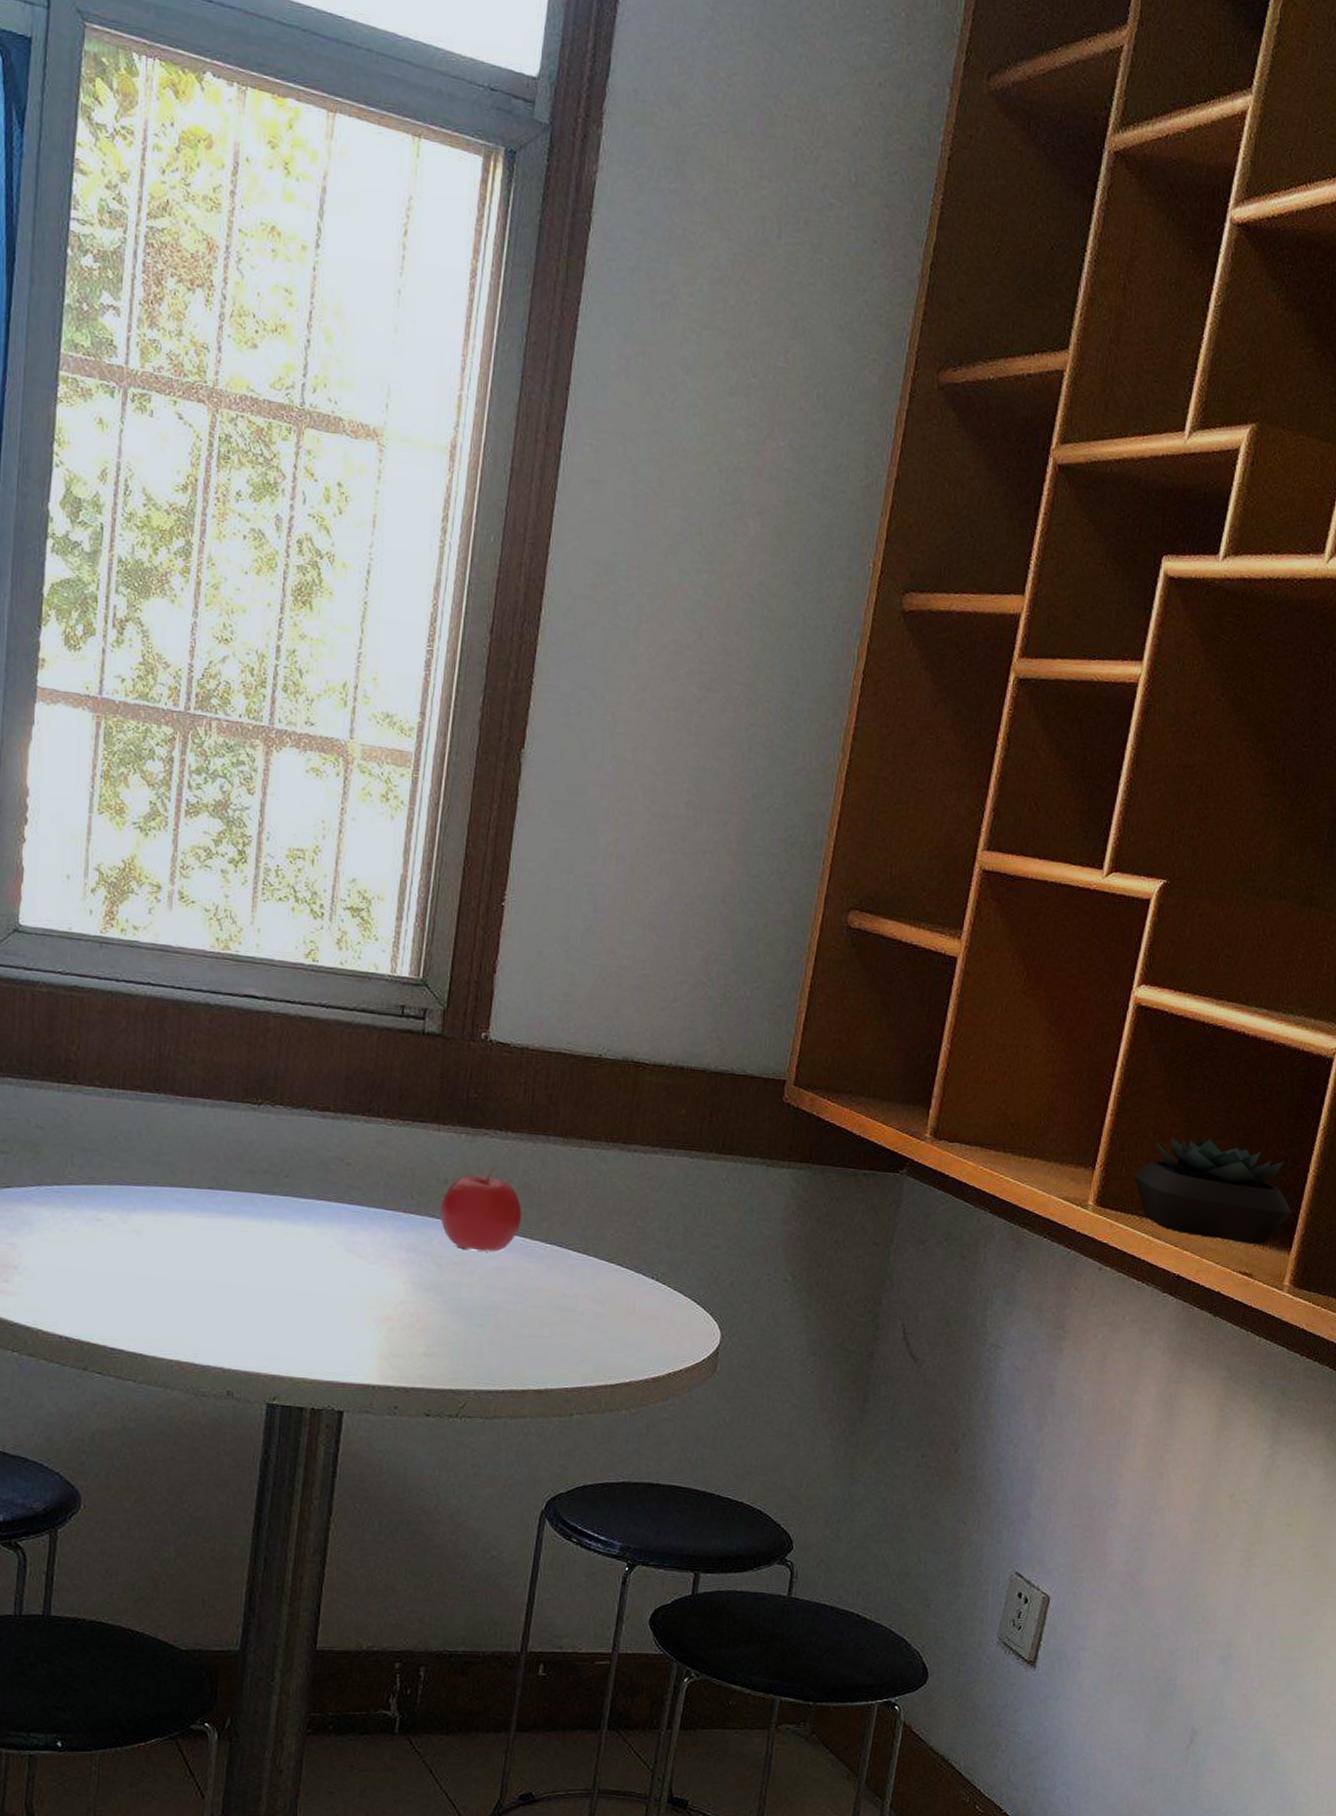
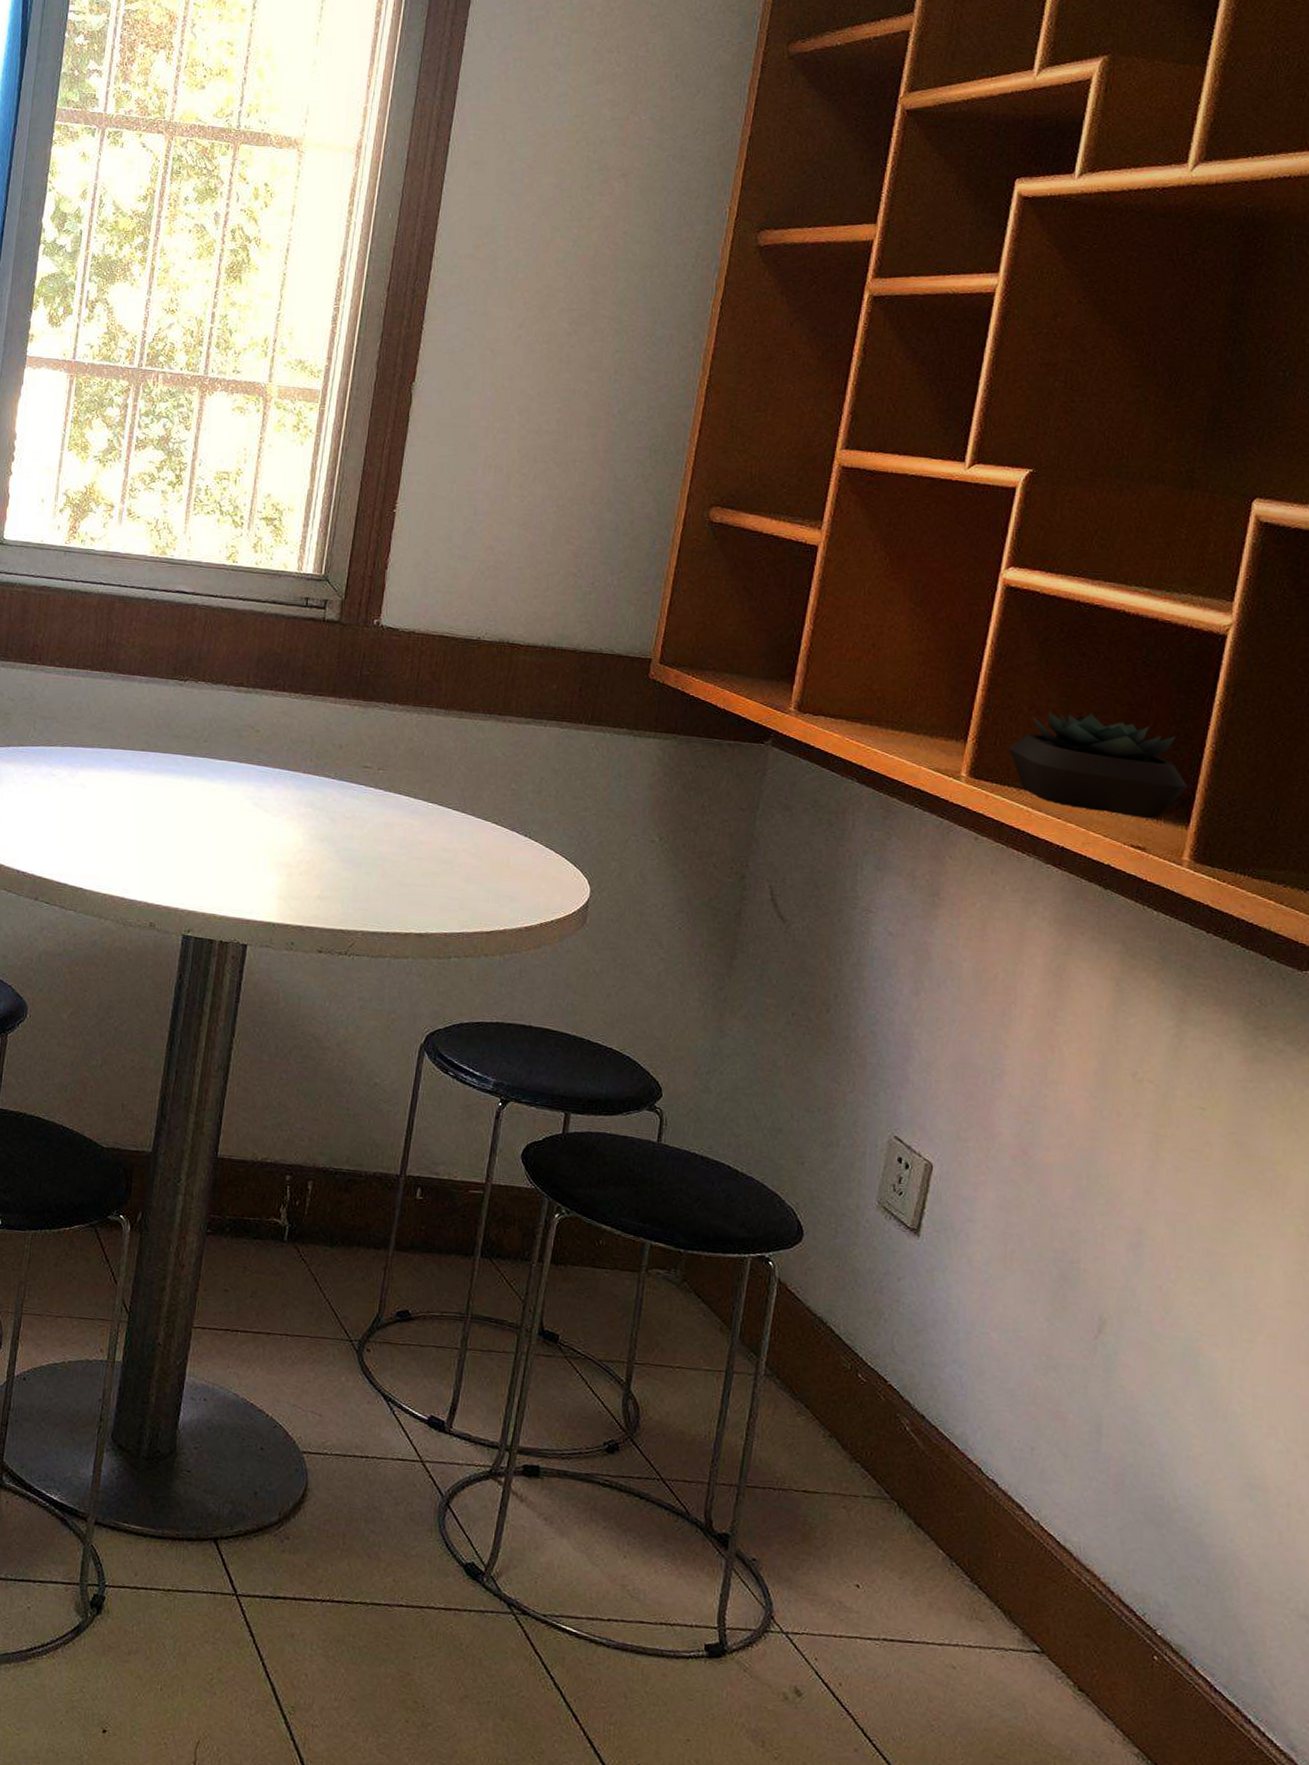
fruit: present [440,1166,522,1252] -> none [334,734,407,809]

